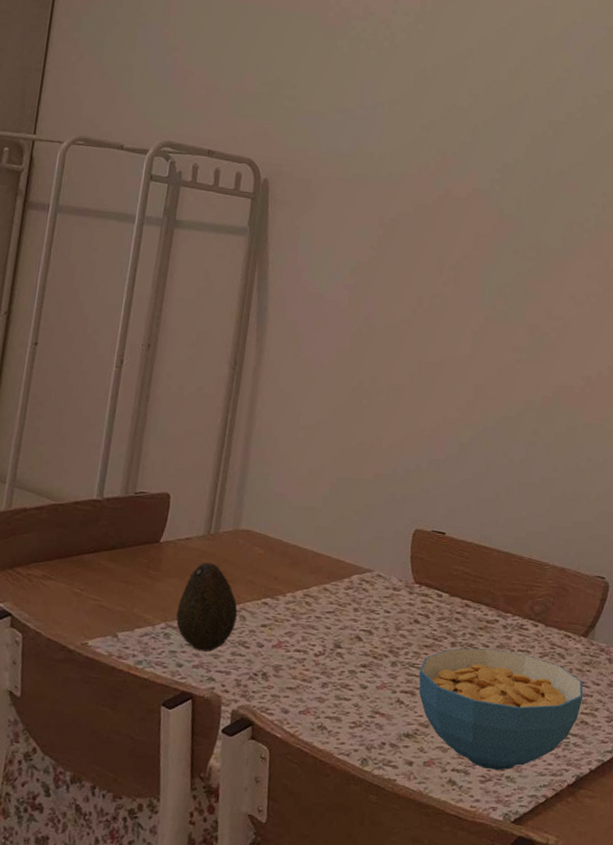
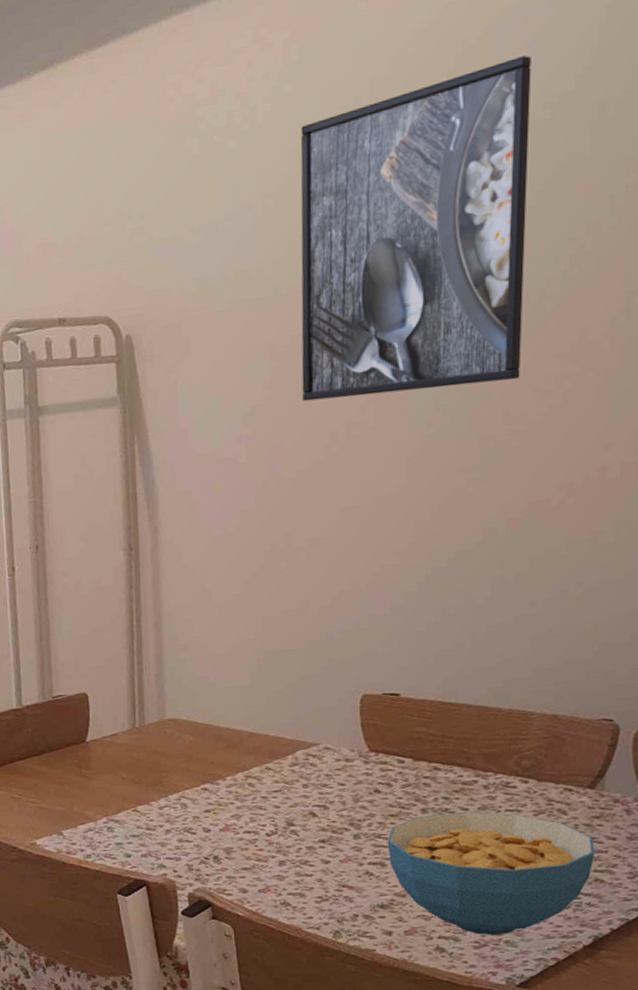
fruit: present [176,563,238,652] -> none [115,756,178,841]
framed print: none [400,56,588,287] -> present [300,55,531,402]

